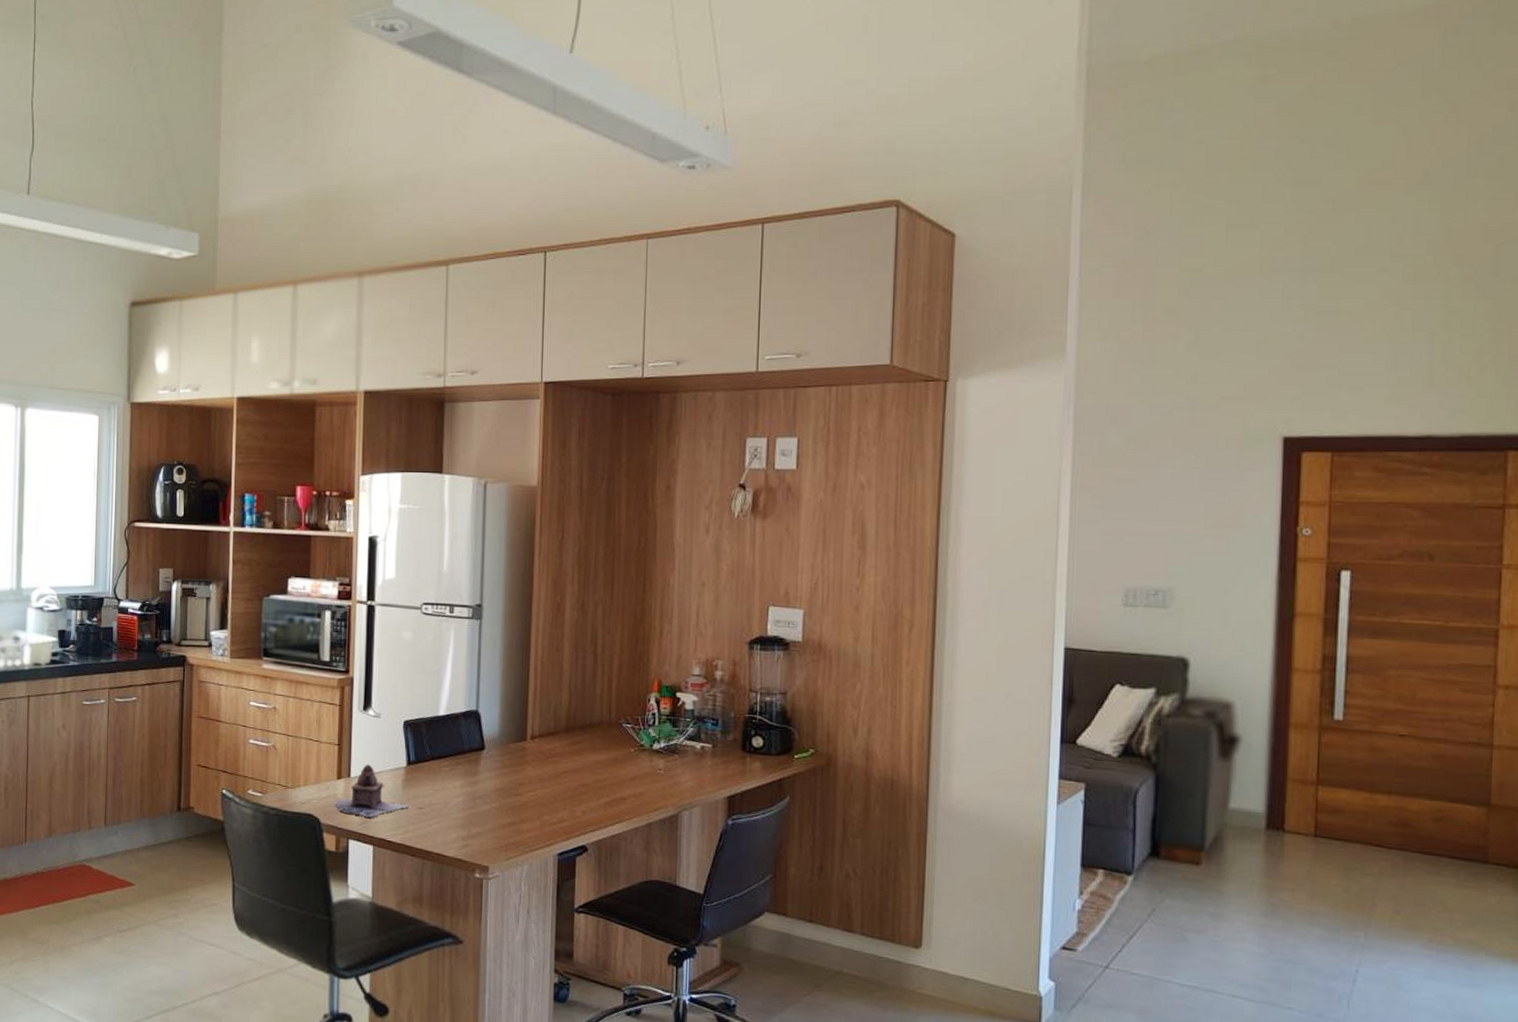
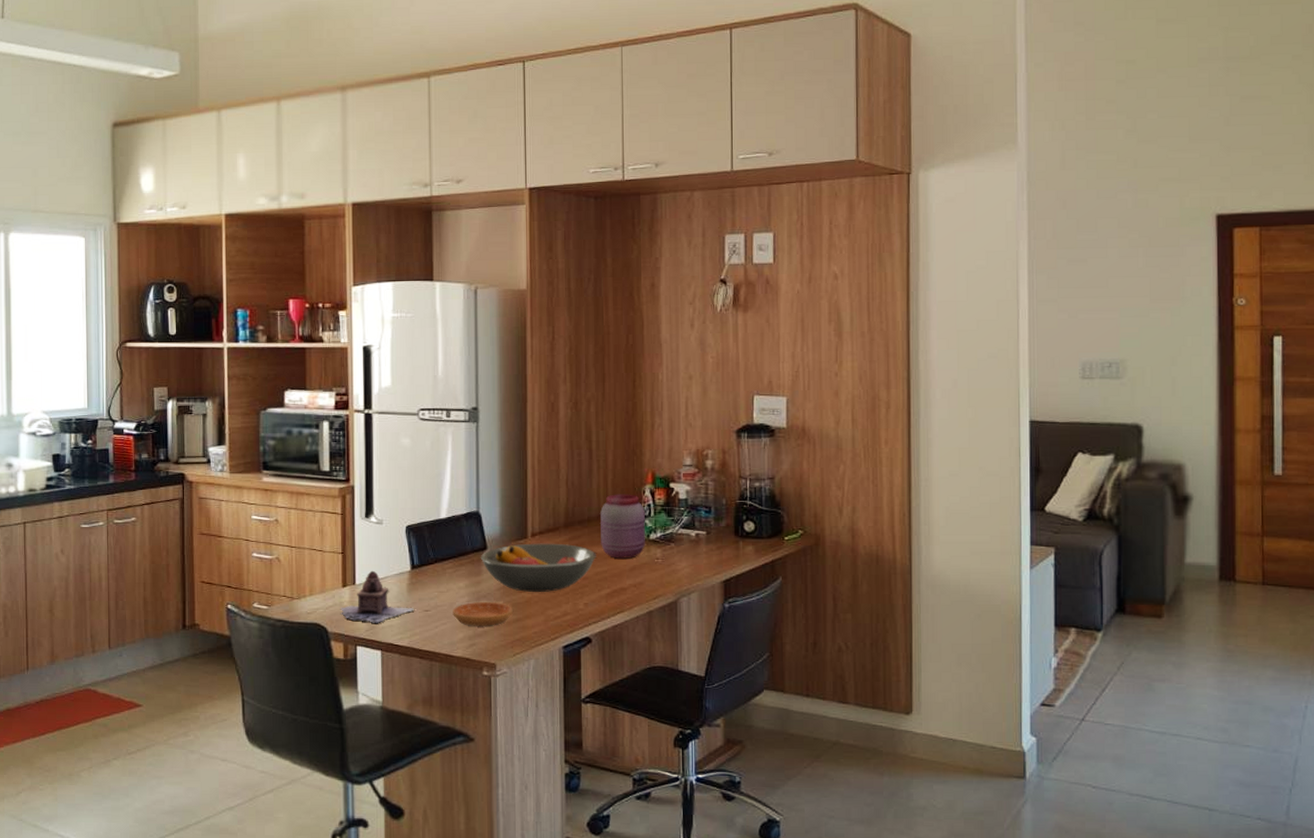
saucer: none [447,802,508,828] -> present [453,602,513,626]
fruit bowl: none [477,746,597,797] -> present [480,543,596,592]
jar: none [602,700,649,768] -> present [600,494,645,559]

